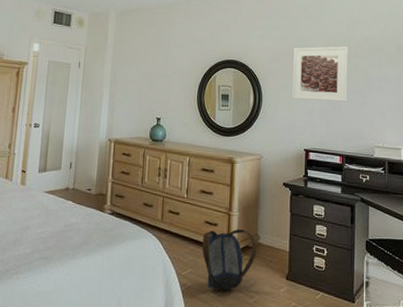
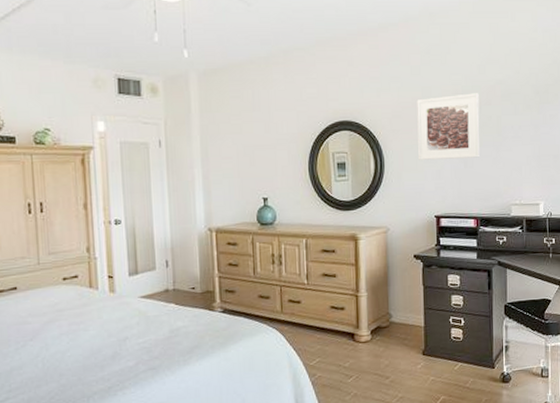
backpack: present [202,229,257,290] -> none [329,310,390,376]

